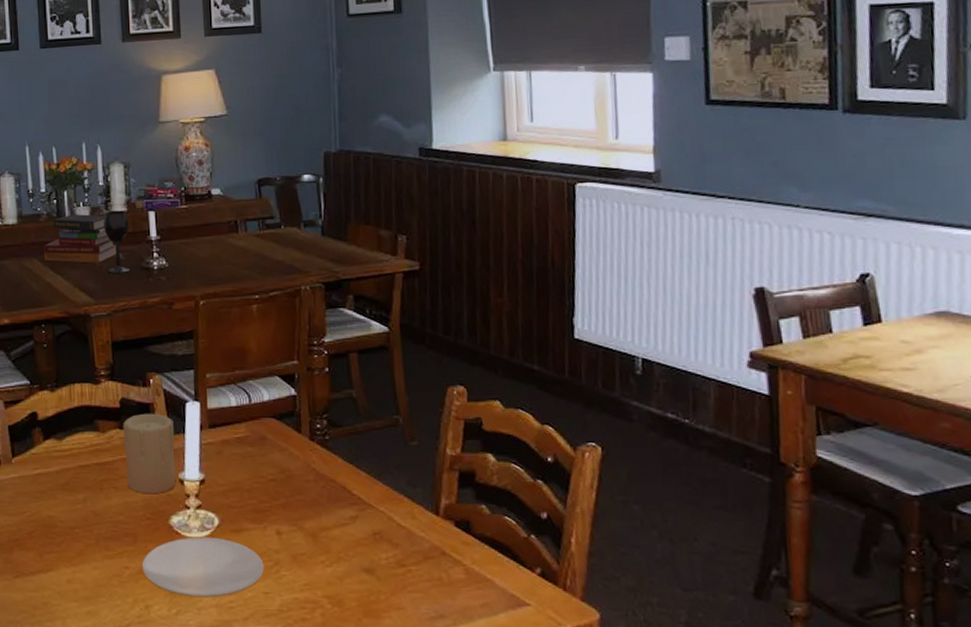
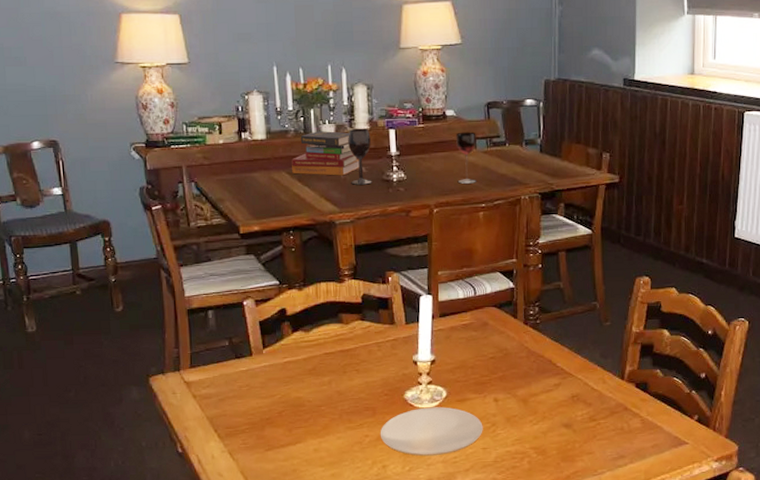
candle: present [123,413,176,494] -> none [364,306,411,375]
wineglass: none [223,212,248,272] -> present [456,132,476,184]

